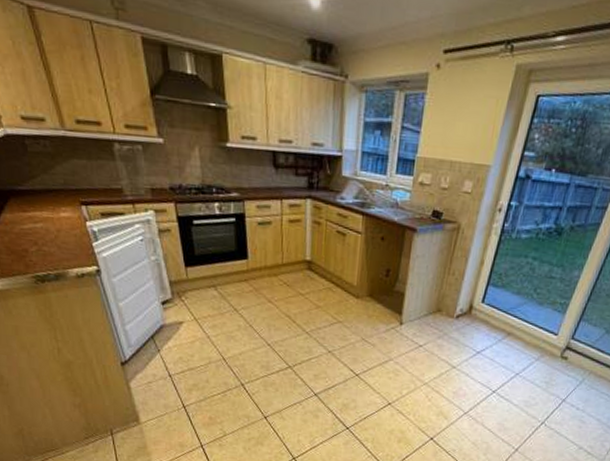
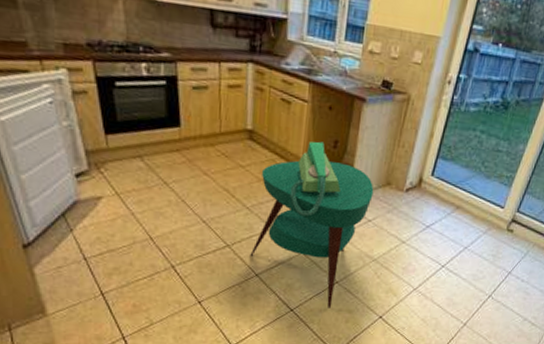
round table: none [309,270,425,428] -> present [250,141,374,308]

